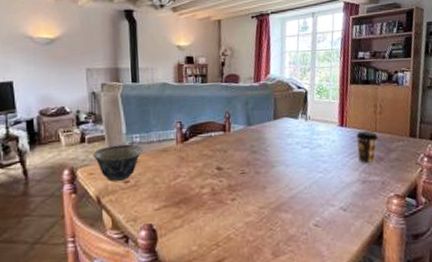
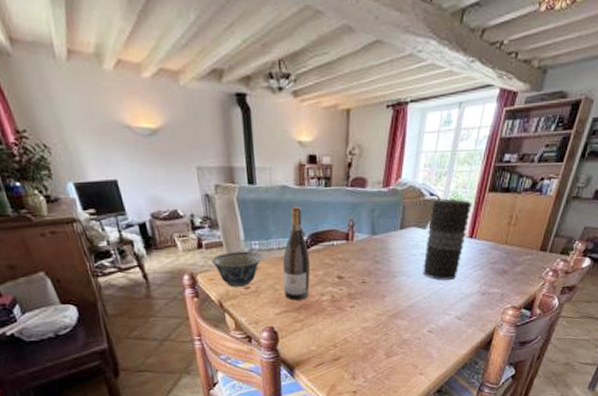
wine bottle: none [162,100,190,194] -> present [282,205,311,301]
vase: none [299,90,338,169] -> present [423,198,472,280]
coffee cup: present [356,131,378,164] -> none [482,243,507,277]

